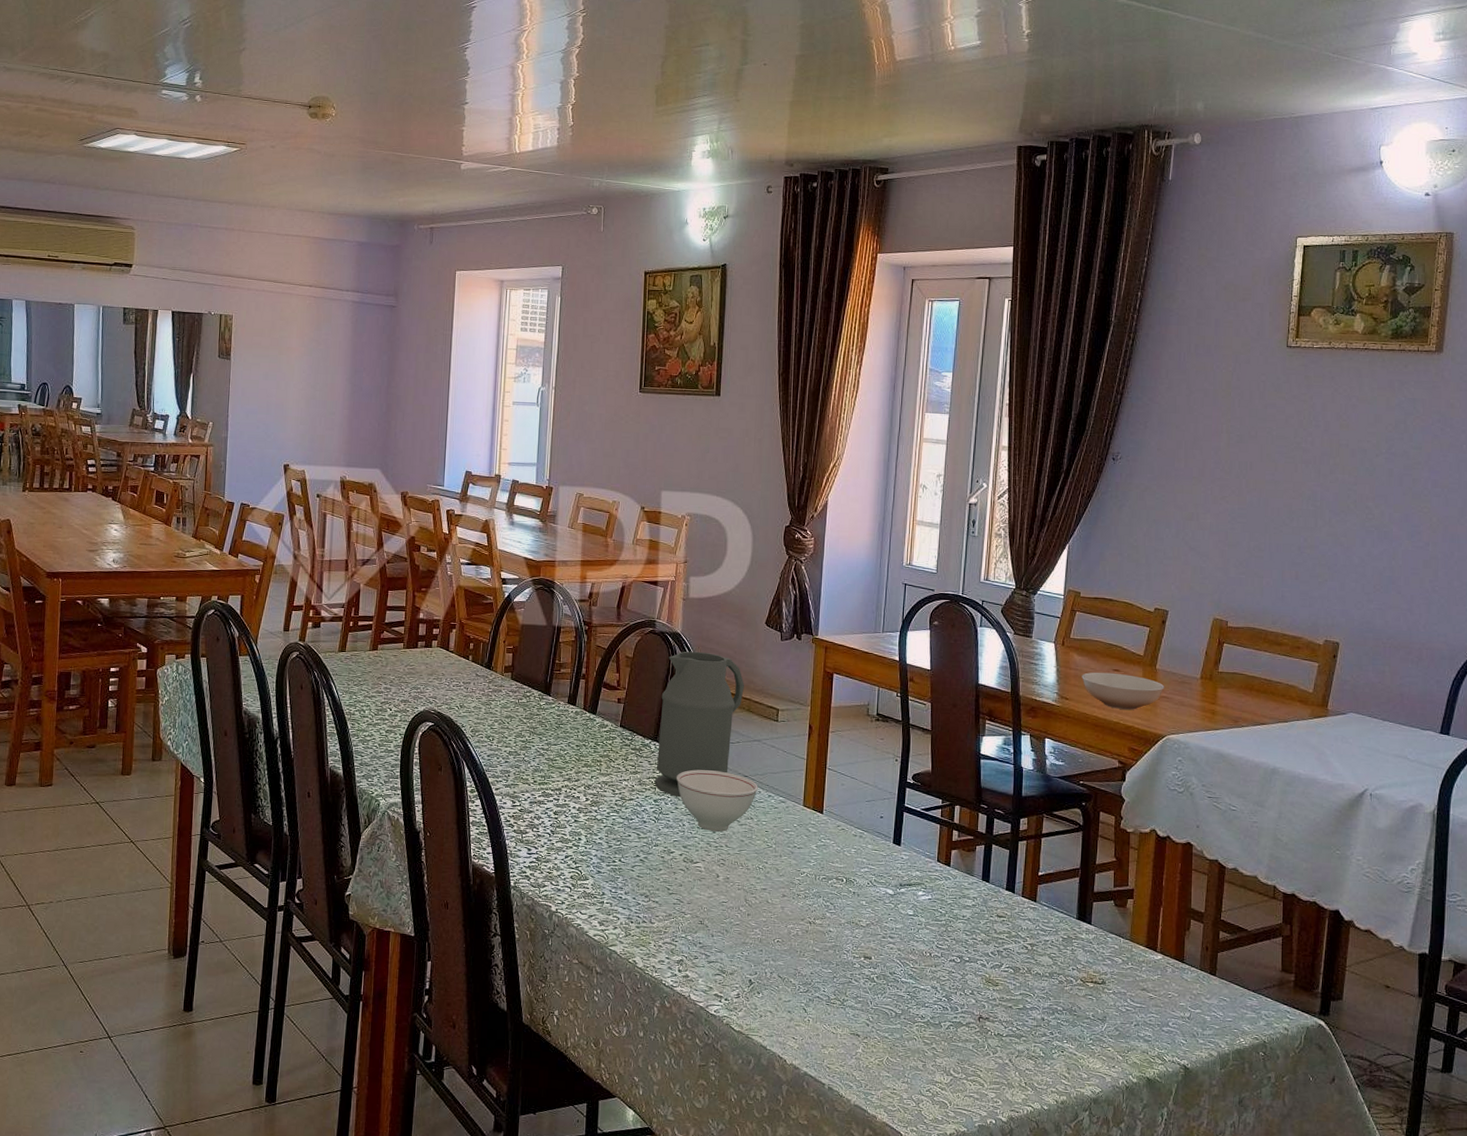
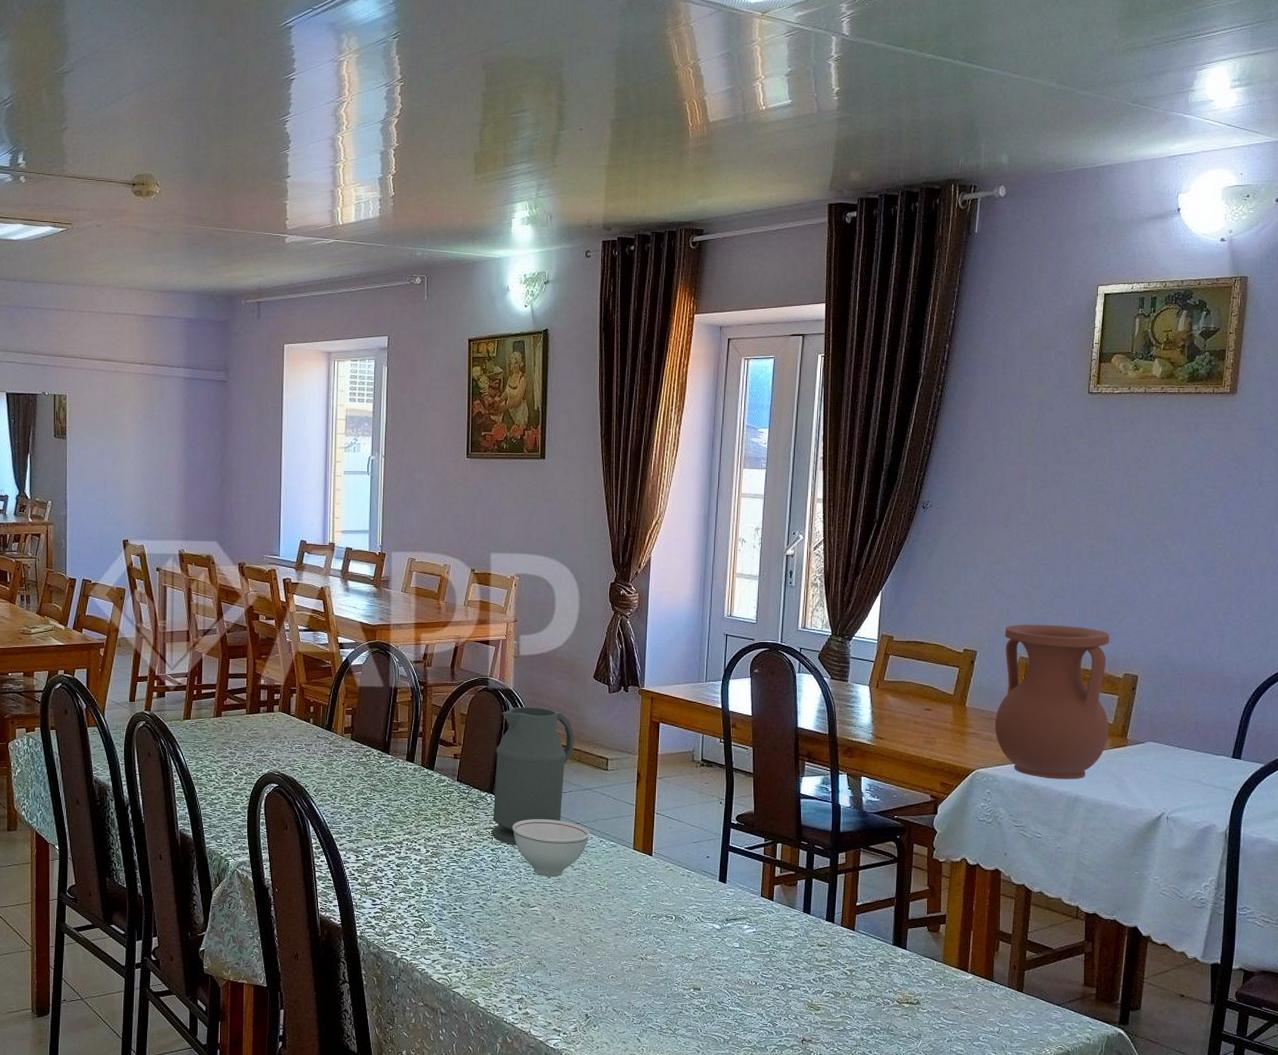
bowl: present [1082,672,1165,710] -> none [895,712,974,746]
vase: none [1187,584,1309,750] -> present [995,624,1109,780]

